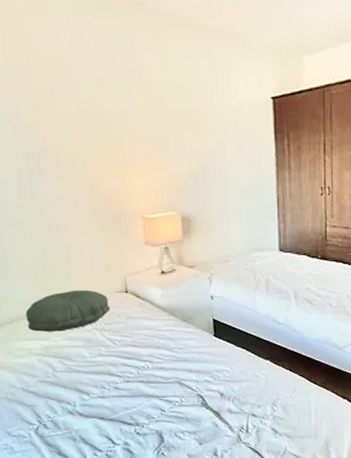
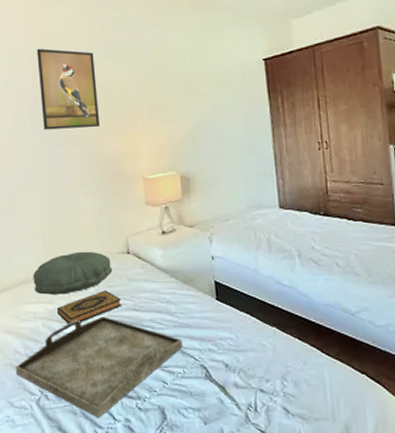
serving tray: none [11,352,180,443] -> present [15,317,182,419]
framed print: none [18,67,94,162] -> present [36,48,99,130]
hardback book: none [53,327,120,360] -> present [57,290,121,325]

